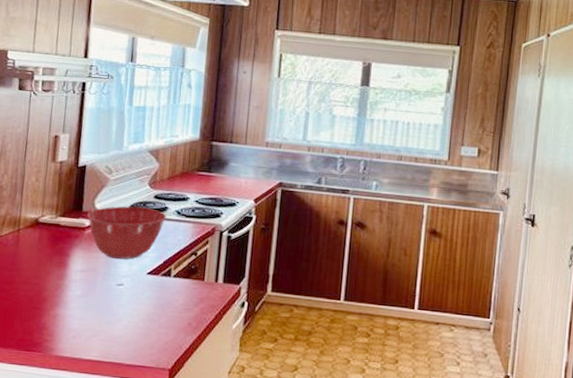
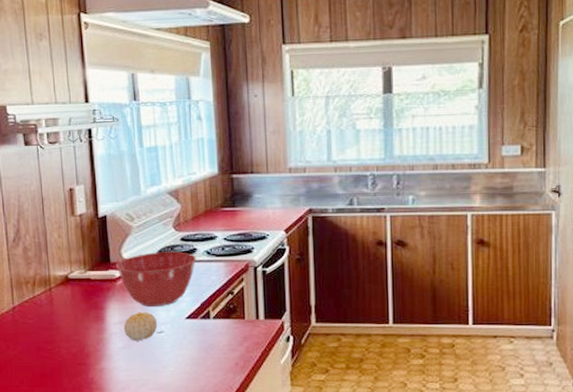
fruit: none [84,262,119,292] -> present [123,312,158,341]

